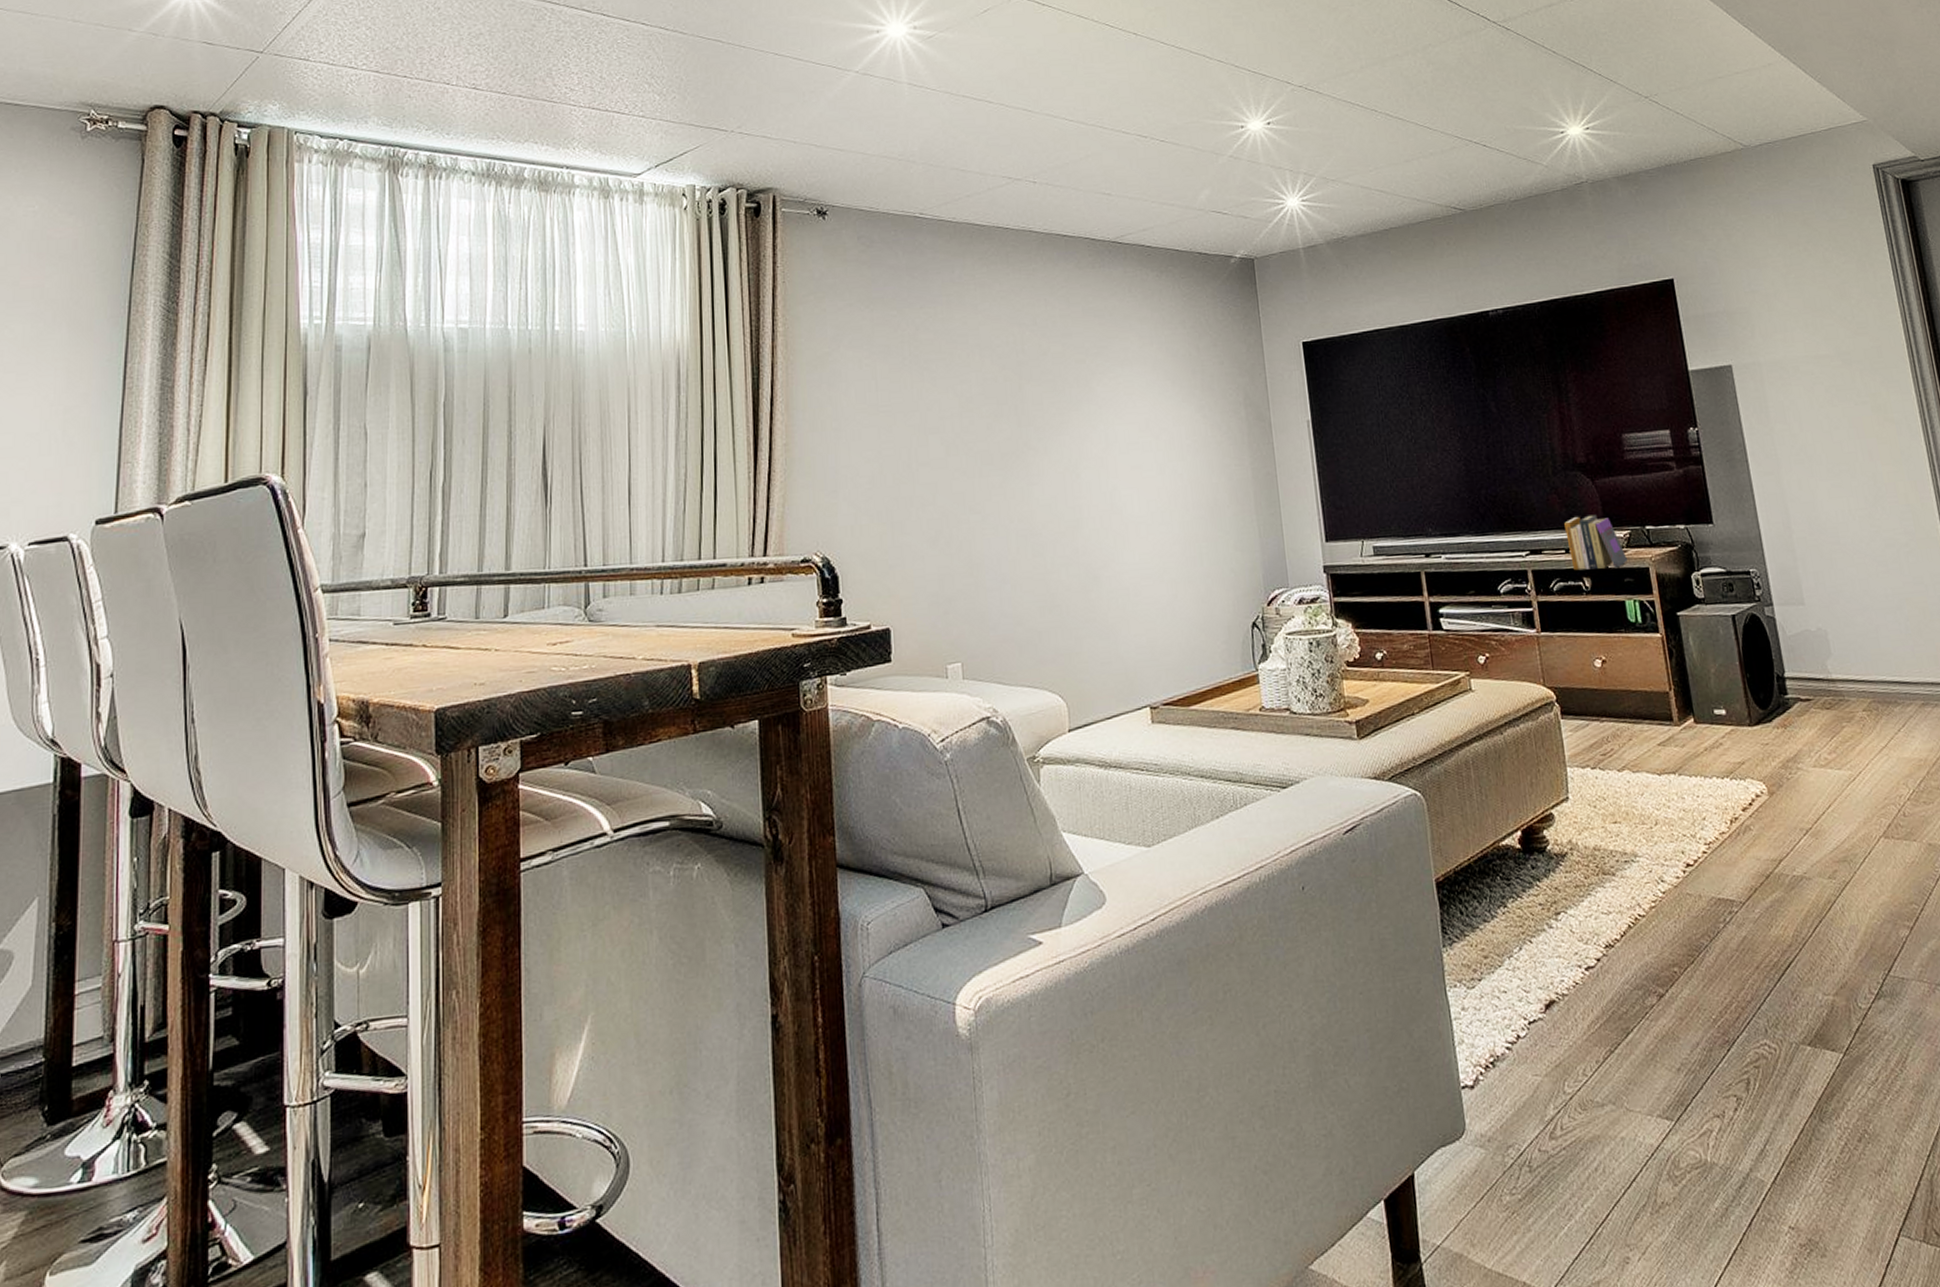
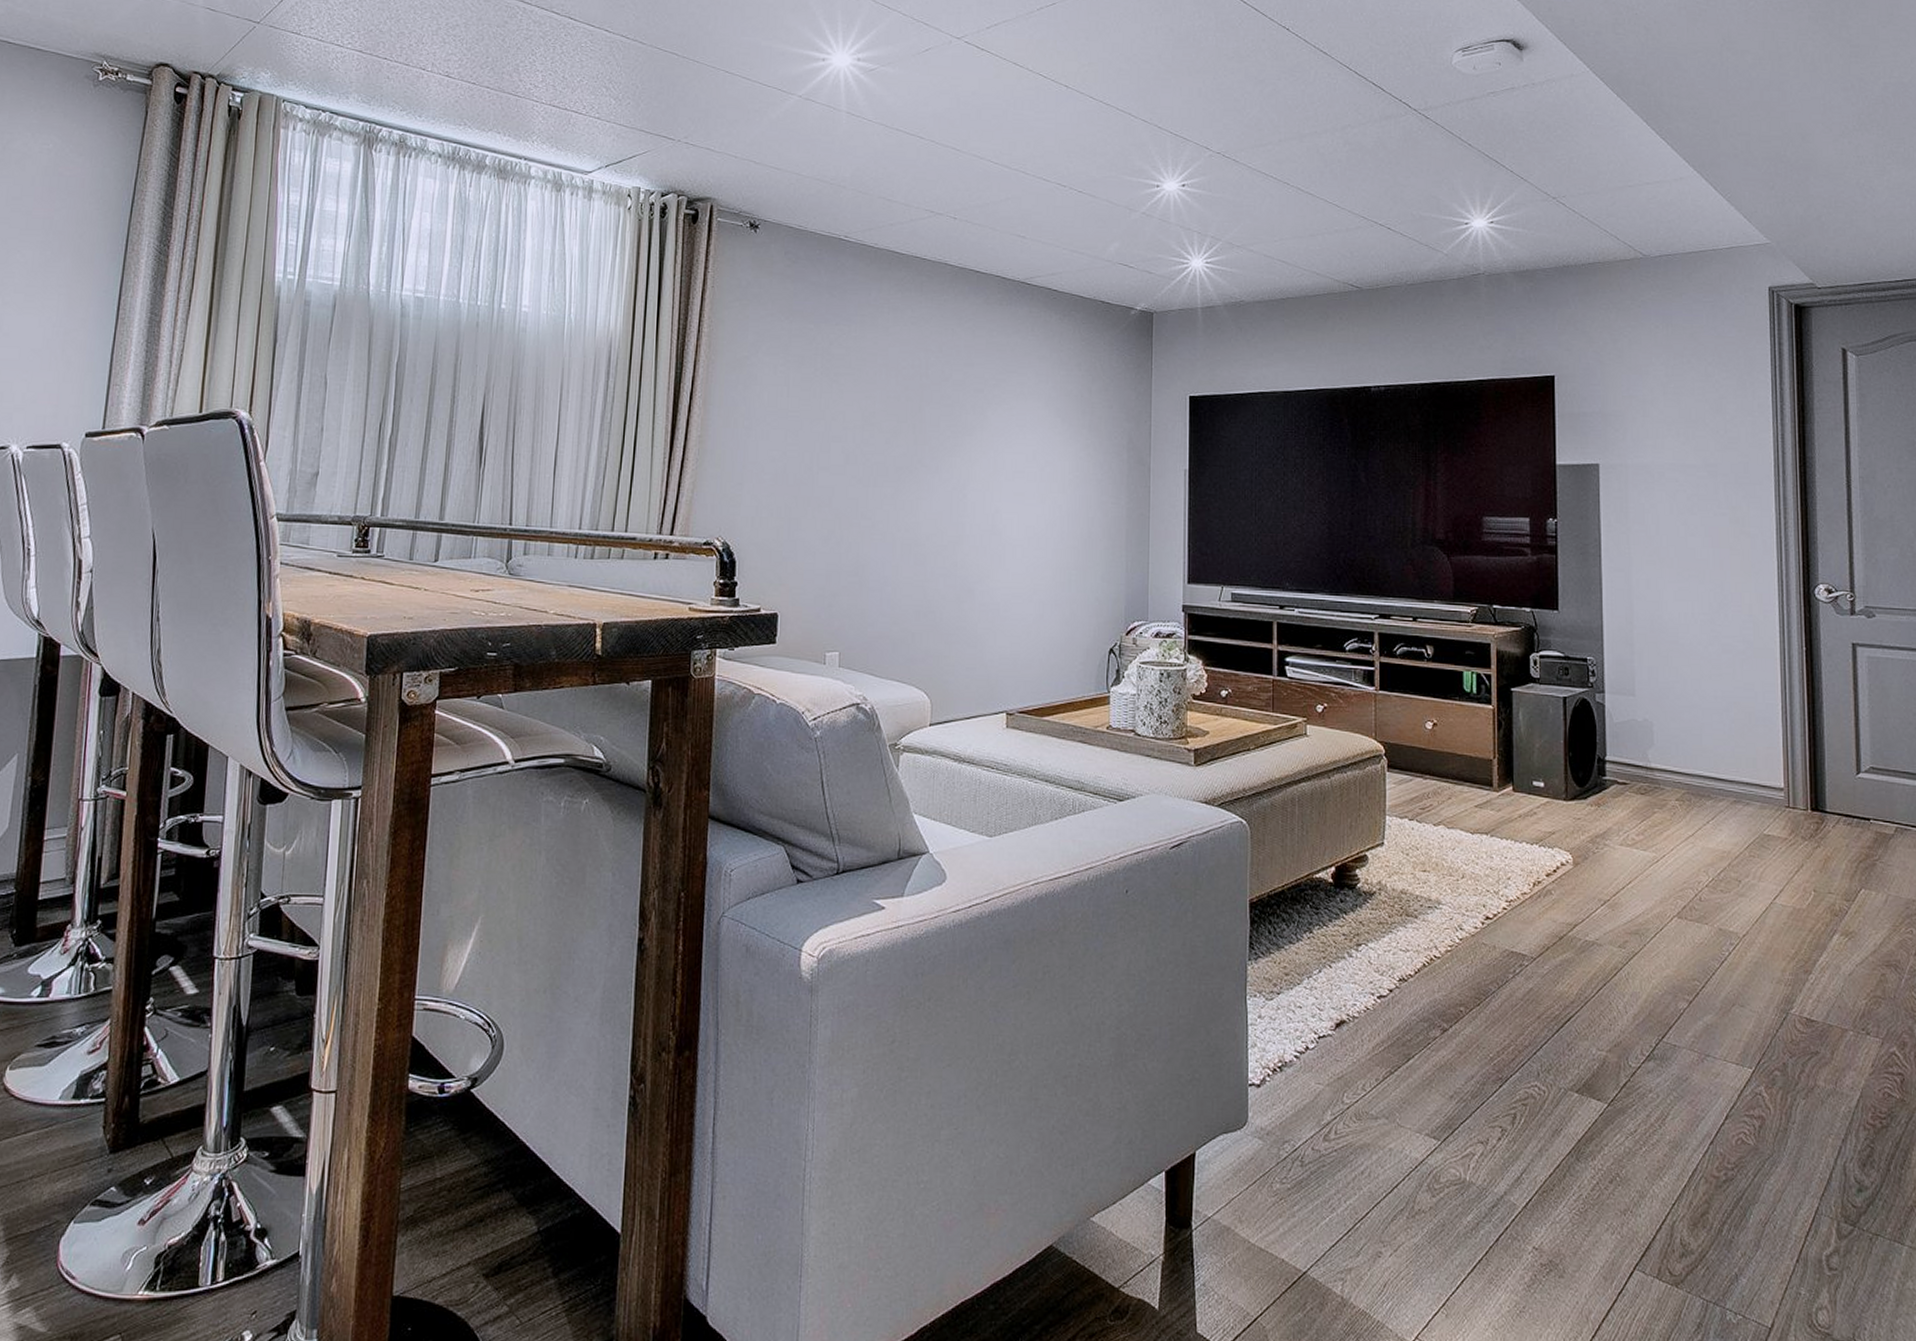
books: present [1564,514,1628,571] -> none [1416,588,1472,641]

